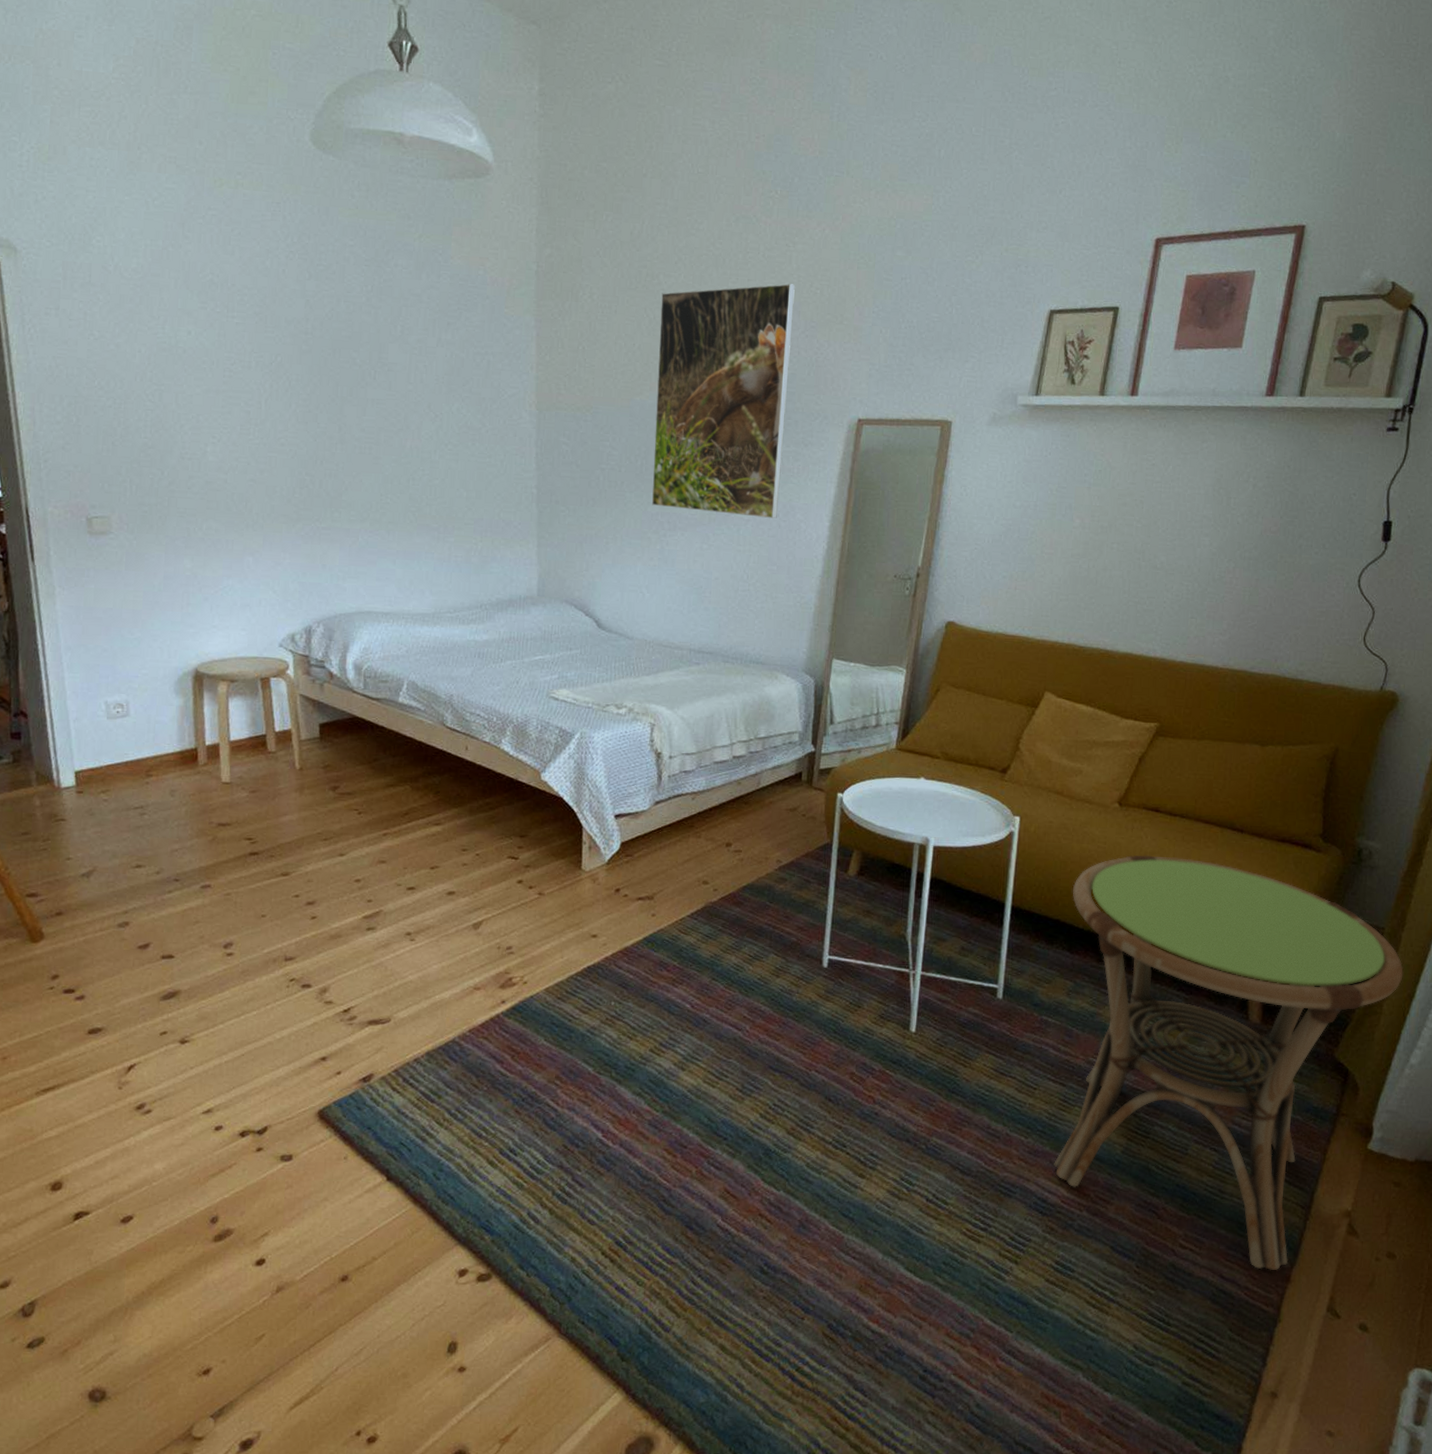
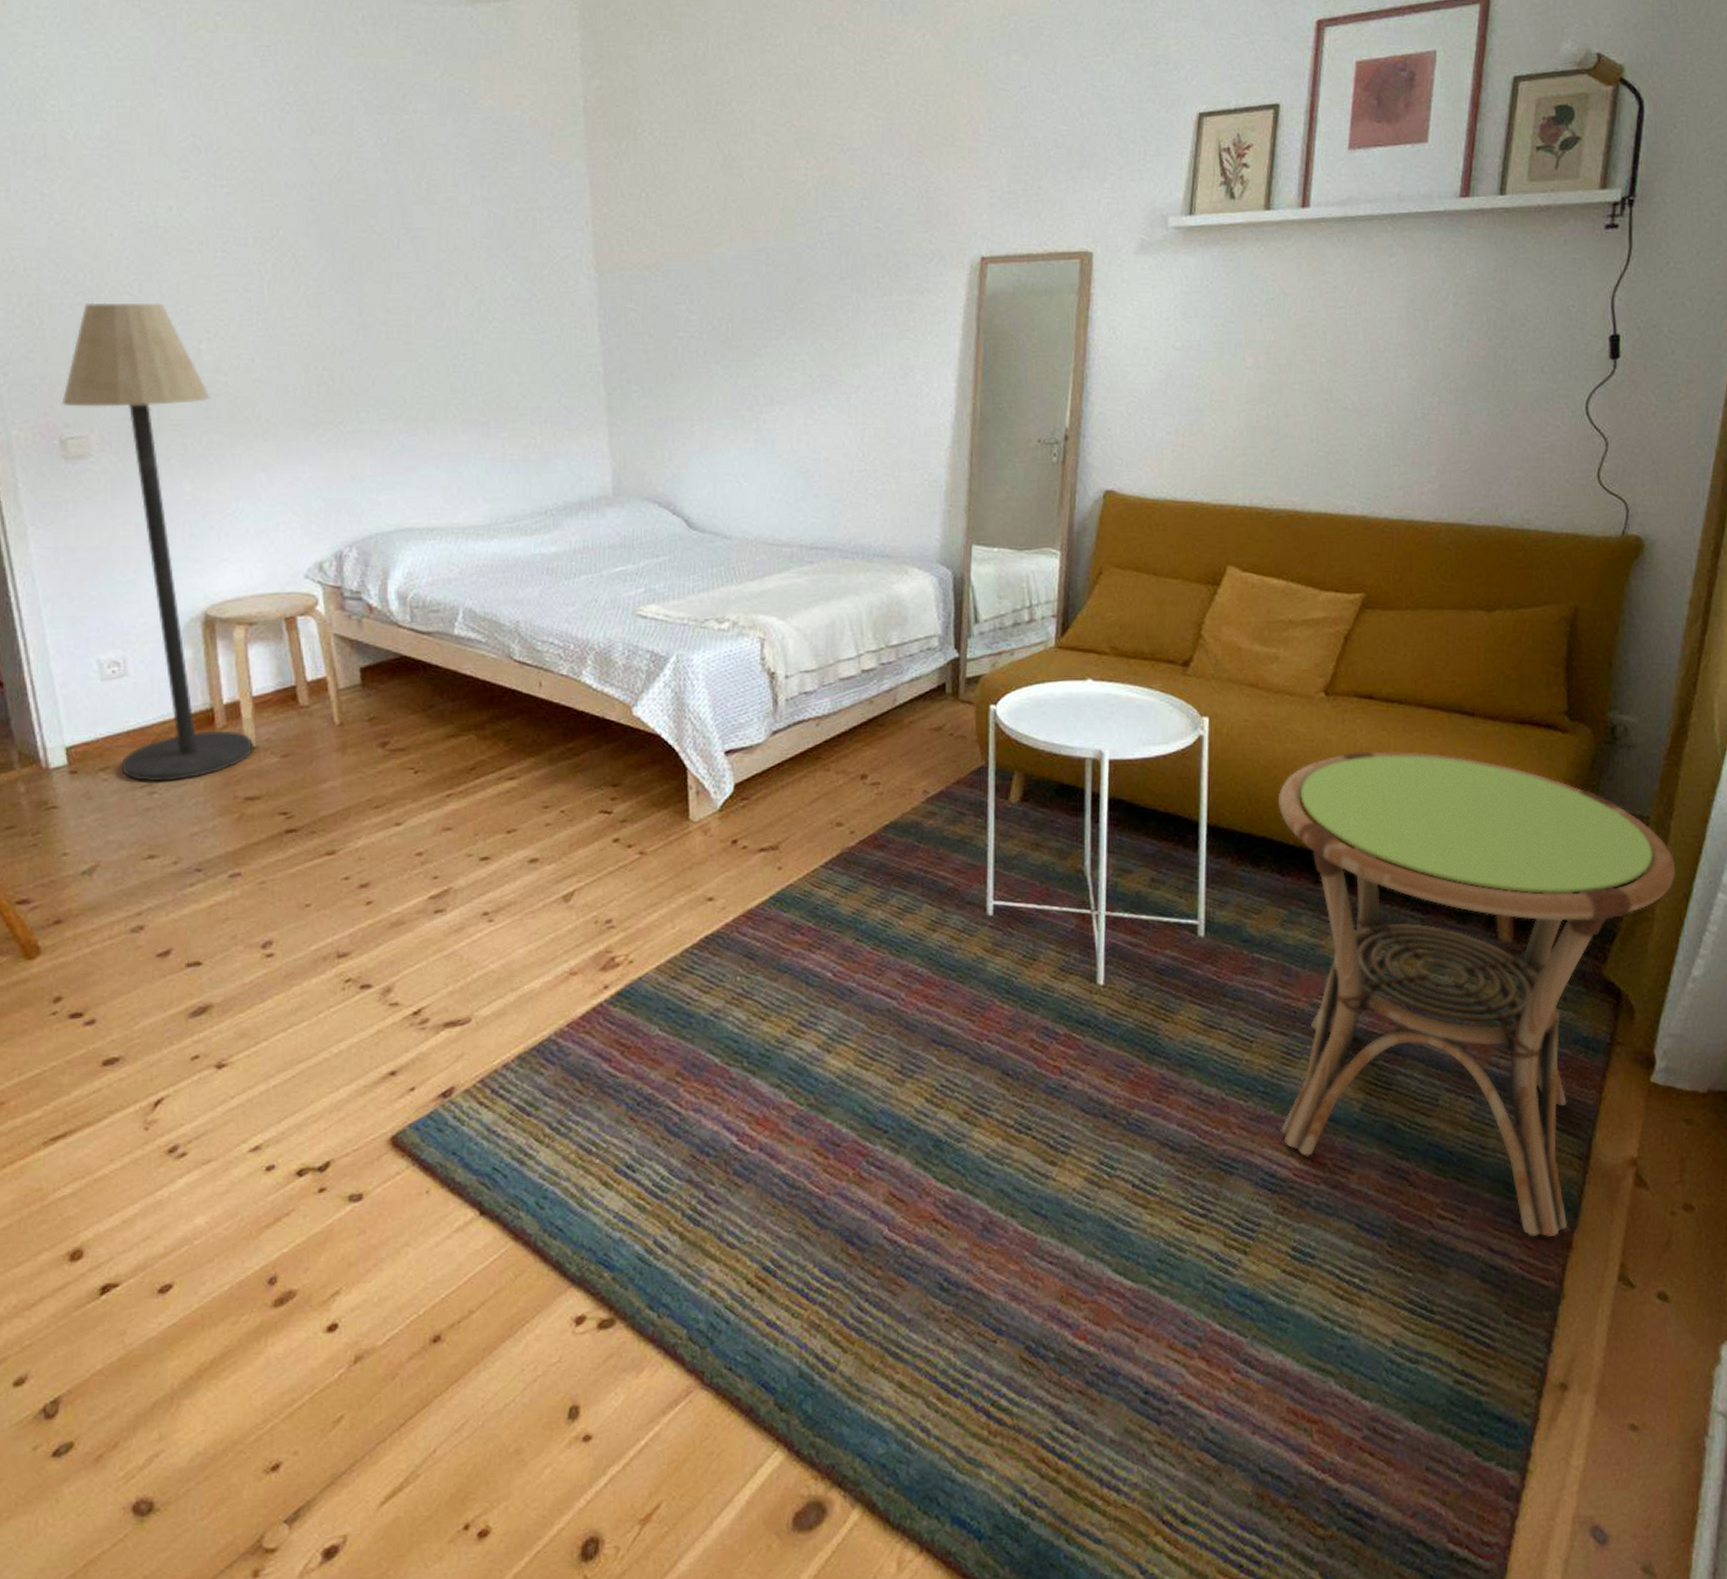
floor lamp: none [90,406,228,805] -> present [61,302,253,781]
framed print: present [651,283,795,518] -> none [736,102,895,382]

